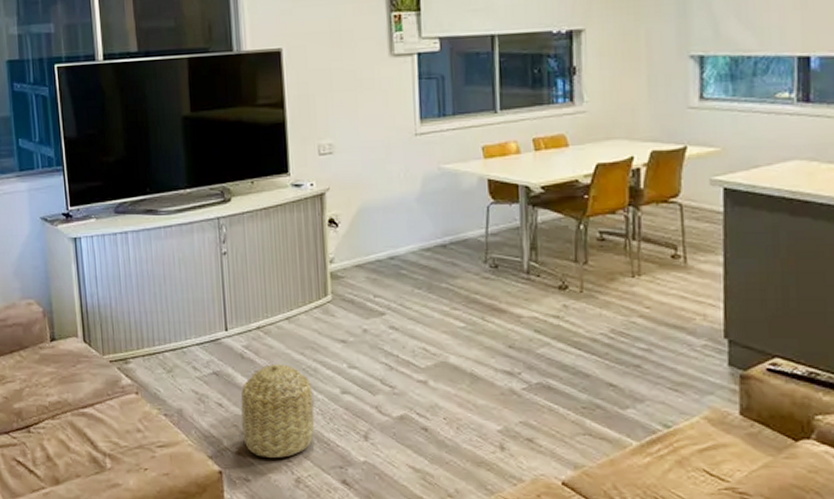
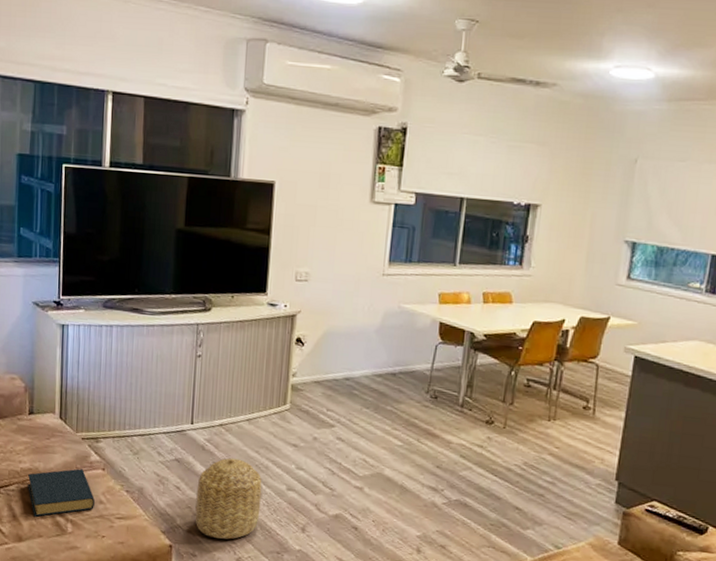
hardback book: none [57,396,132,454] -> present [28,468,95,517]

